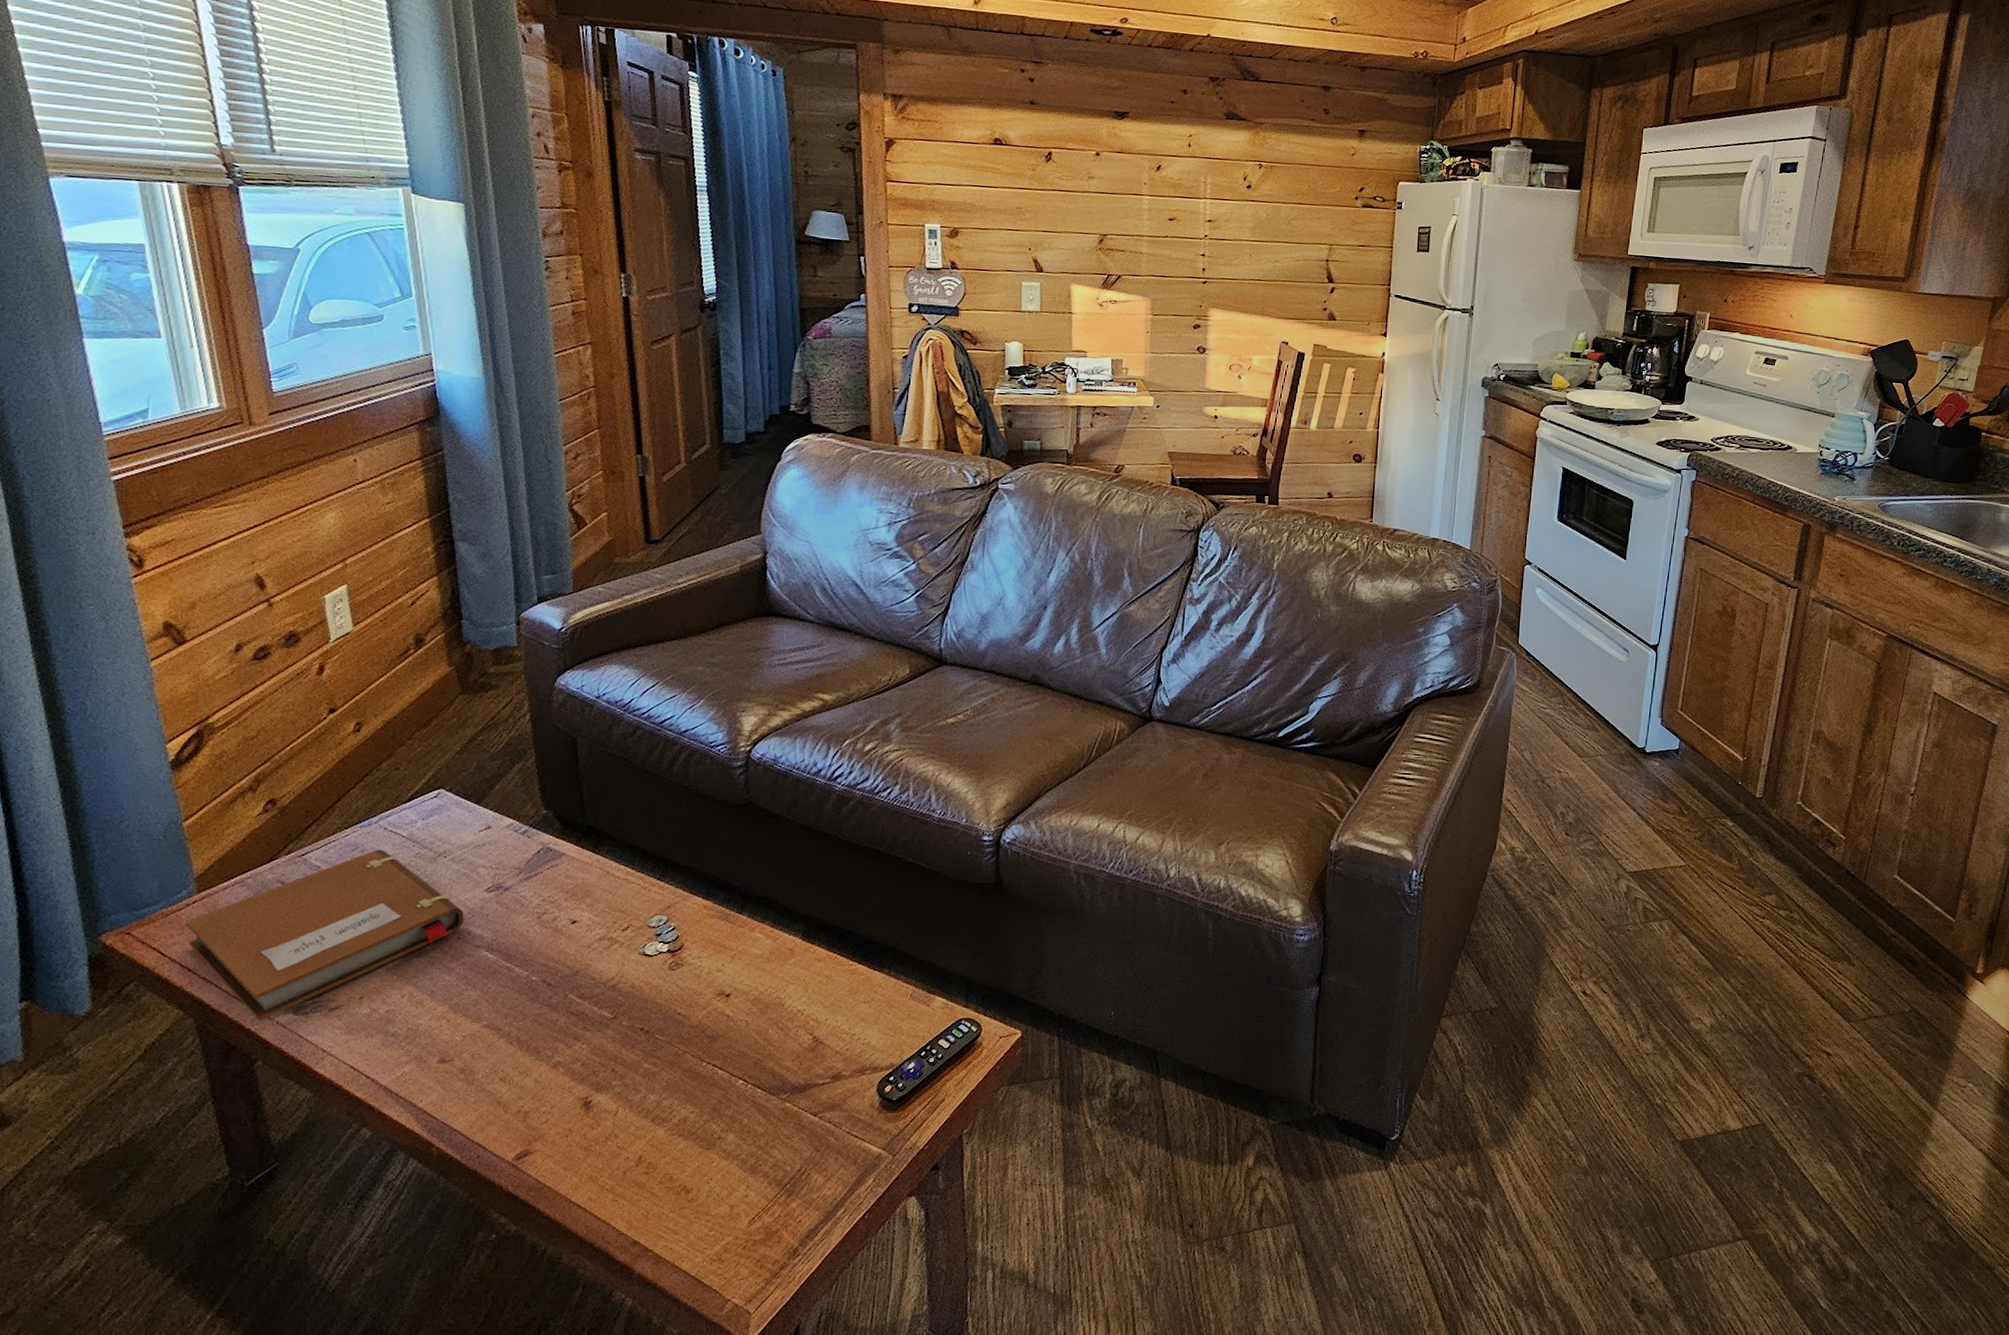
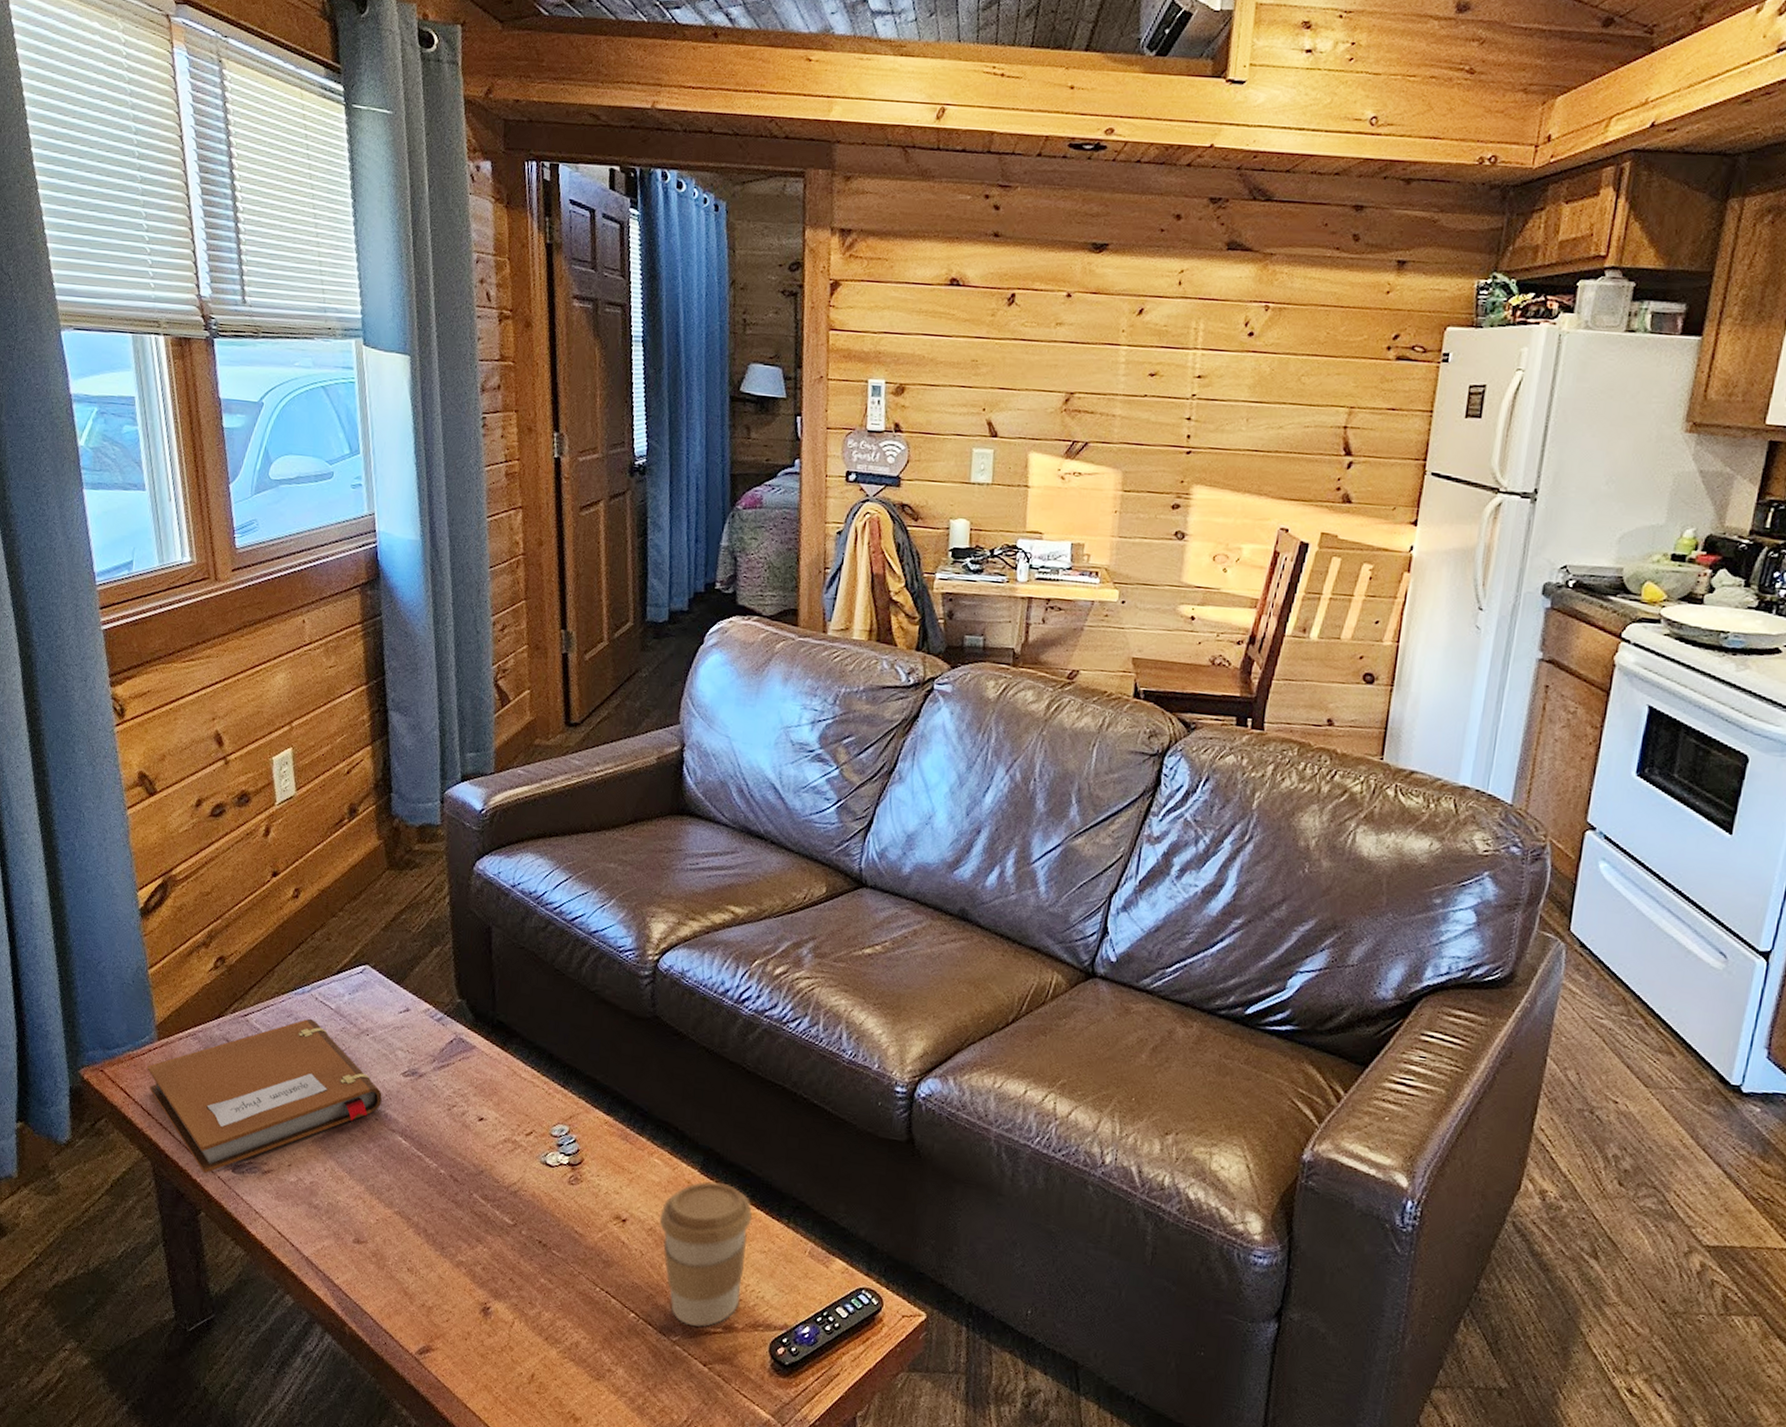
coffee cup: none [763,946,854,1081] -> present [659,1181,752,1327]

